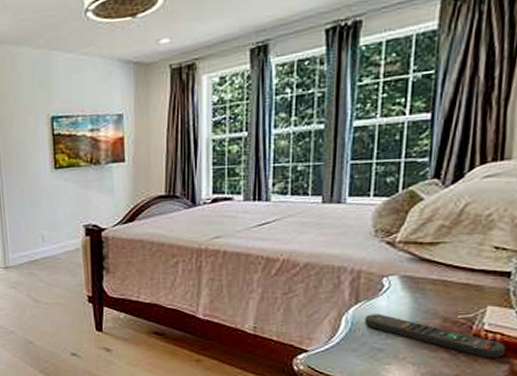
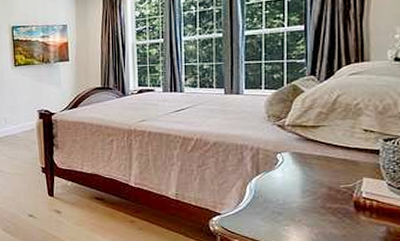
remote control: present [364,314,506,358] -> none [265,183,382,221]

